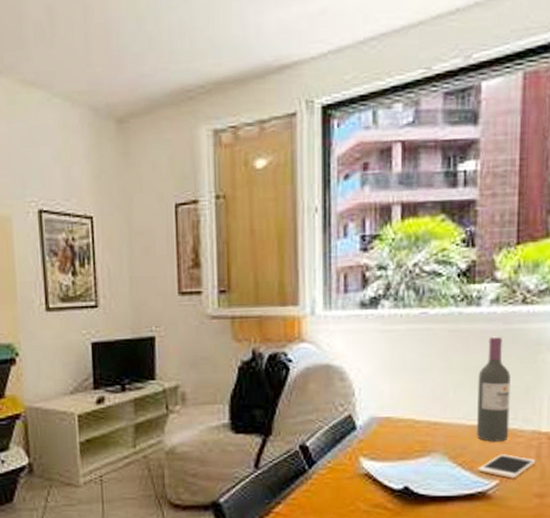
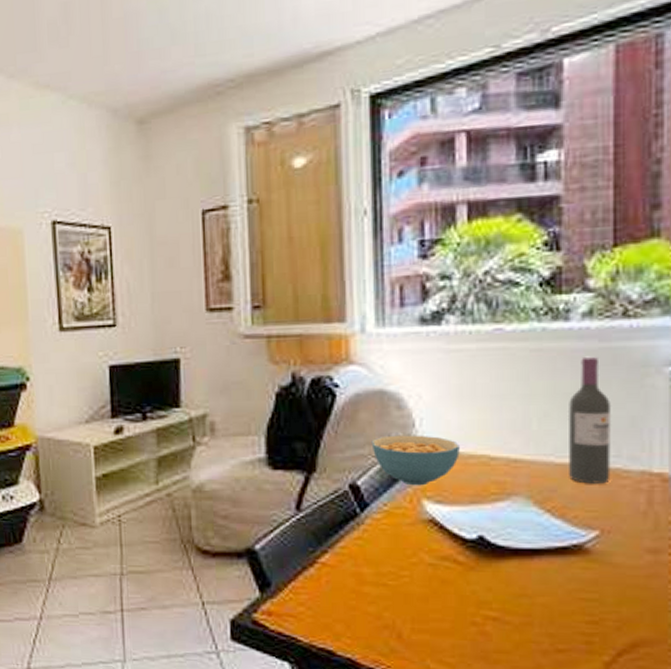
cereal bowl: none [318,402,391,446] -> present [371,435,460,486]
cell phone: present [477,454,536,479] -> none [571,499,647,529]

